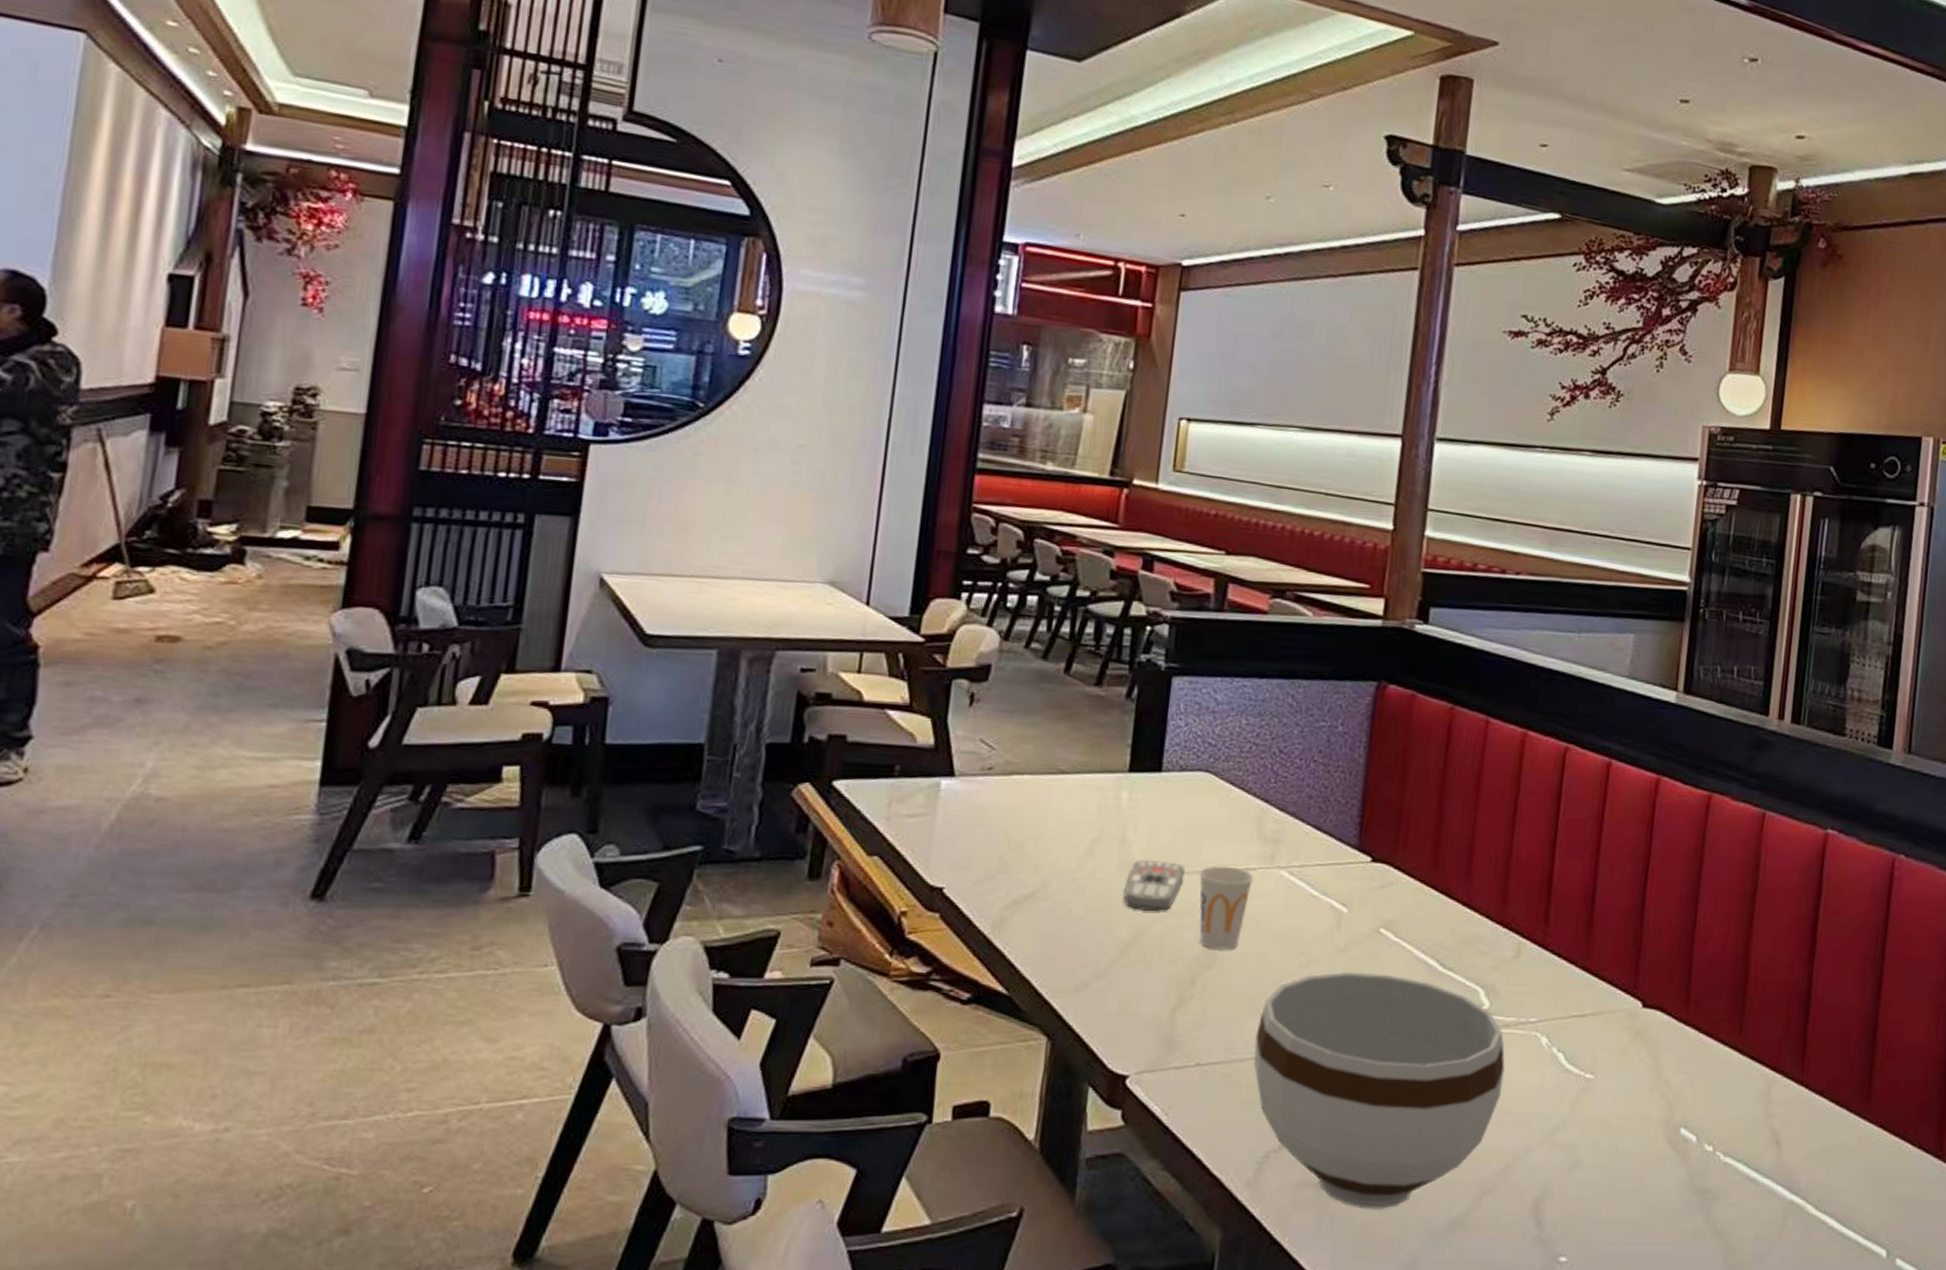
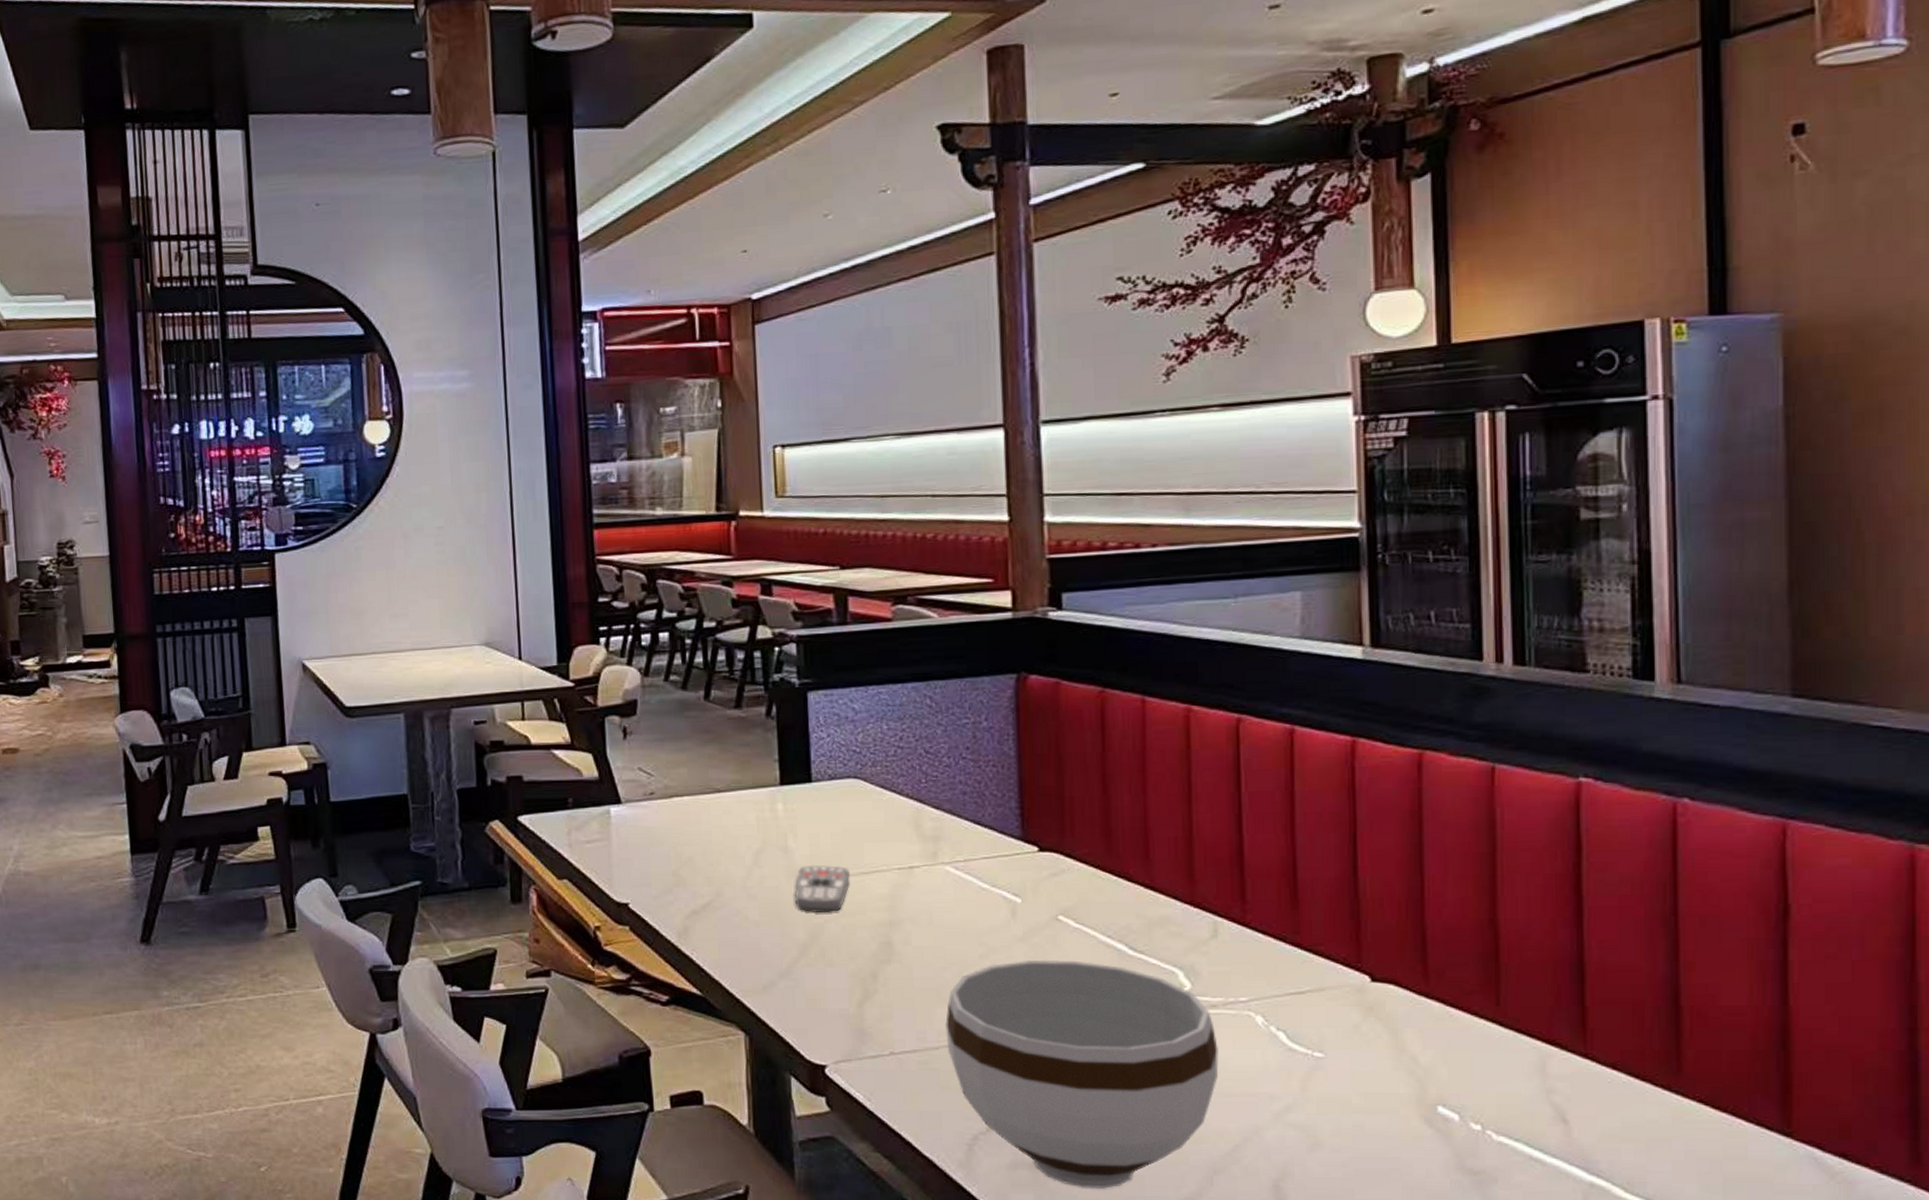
cup: present [1198,865,1254,951] -> none [863,866,920,946]

